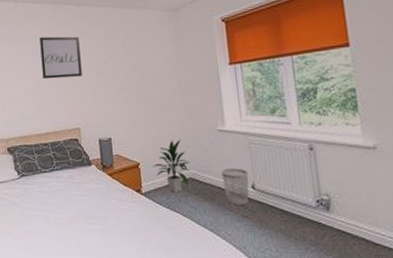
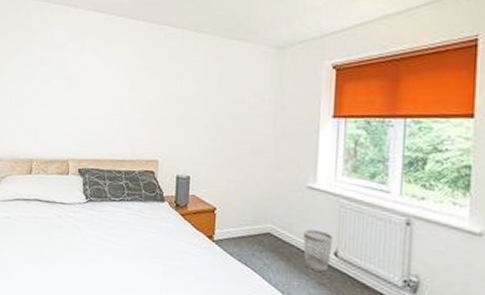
wall art: present [40,36,82,80] -> none [126,57,172,106]
indoor plant: present [152,139,190,193] -> none [229,189,271,246]

